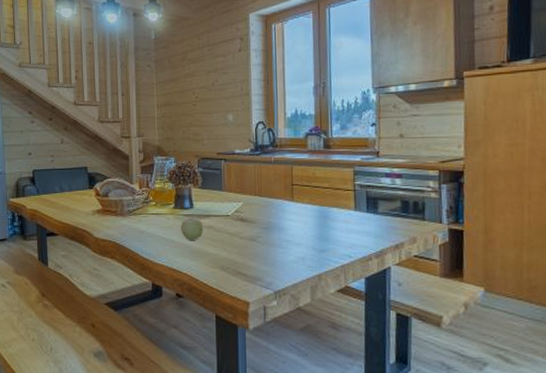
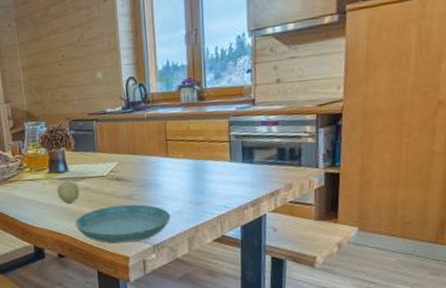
saucer: none [196,246,294,287] -> present [75,204,171,244]

